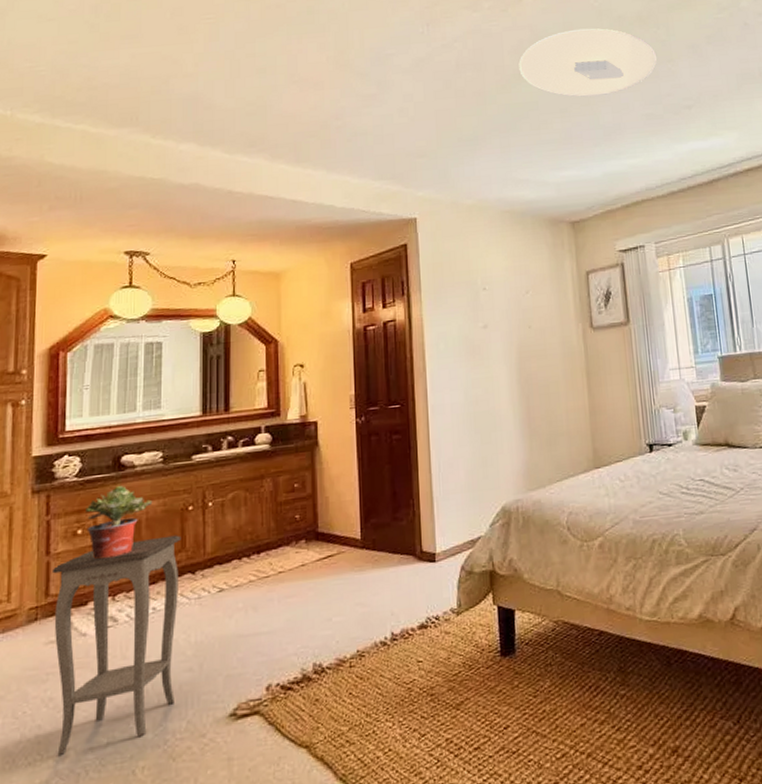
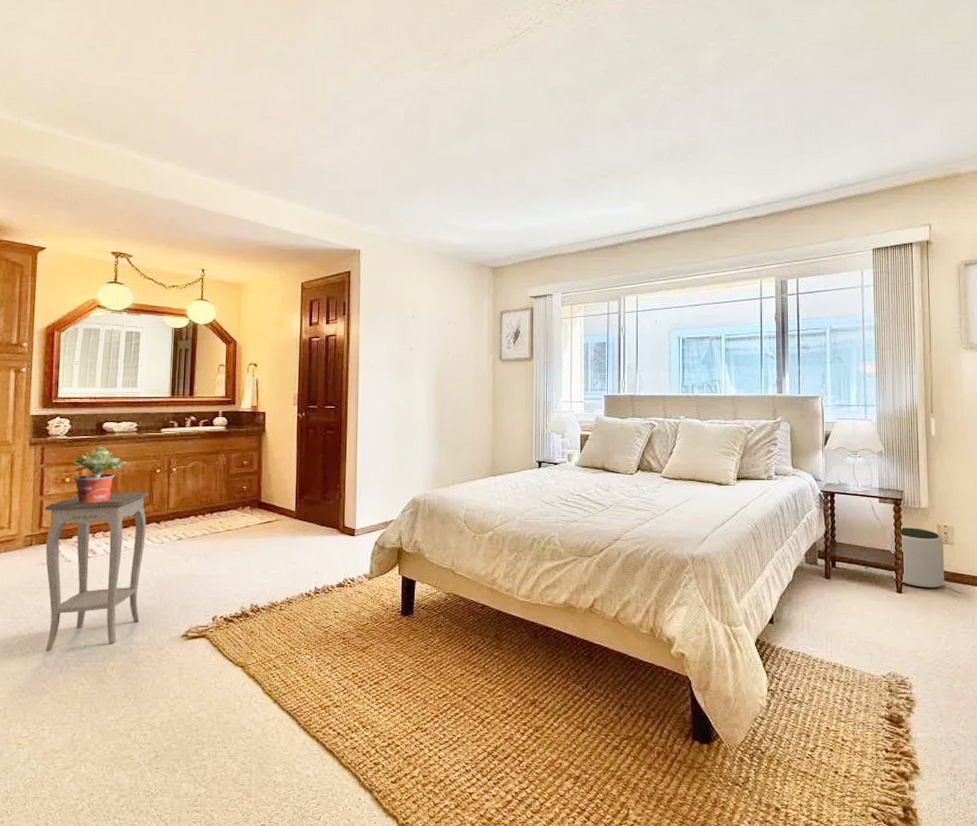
ceiling light: present [518,28,658,97] -> none [460,95,582,159]

